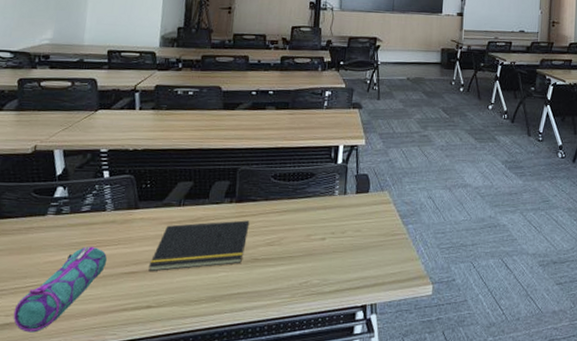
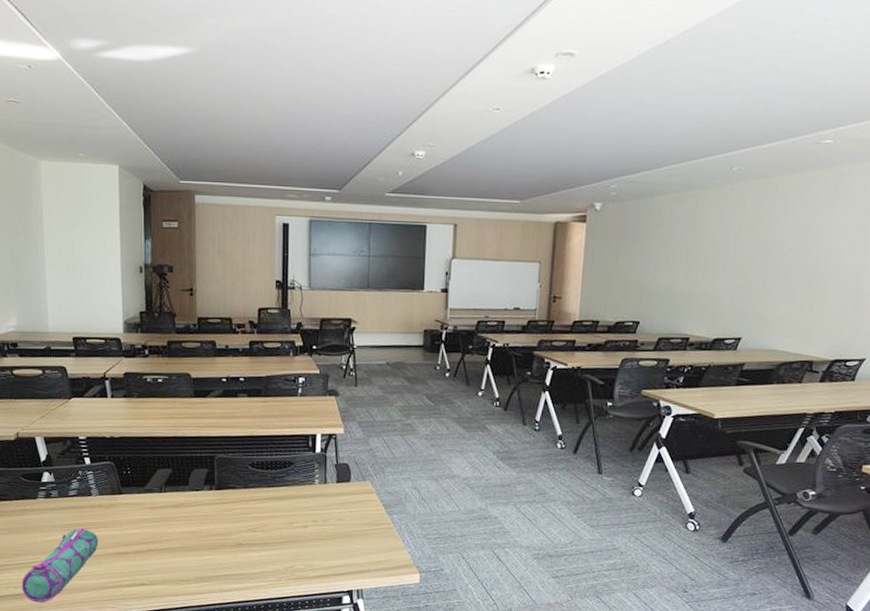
notepad: present [148,220,250,272] -> none [138,507,231,553]

